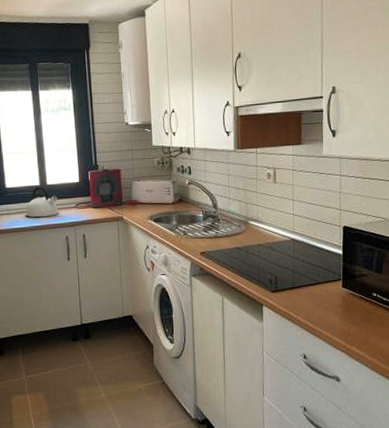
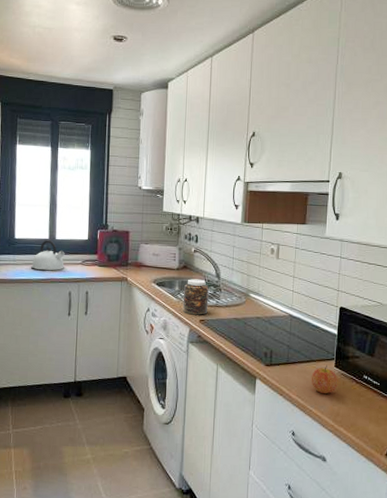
jar: none [181,211,208,248] -> present [182,279,209,315]
apple: none [318,286,347,315] -> present [311,365,338,394]

